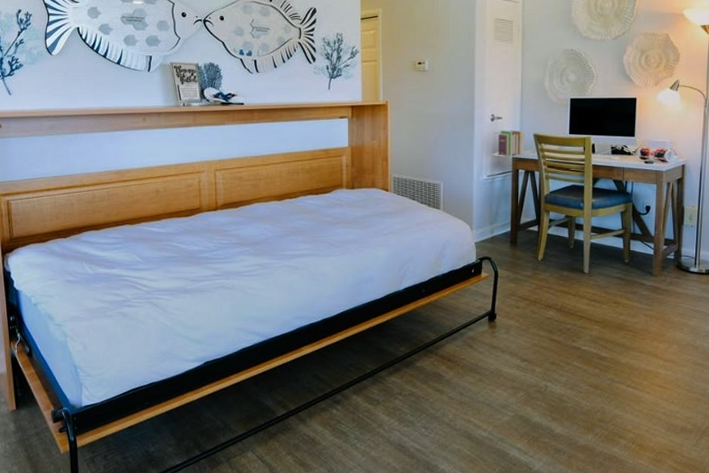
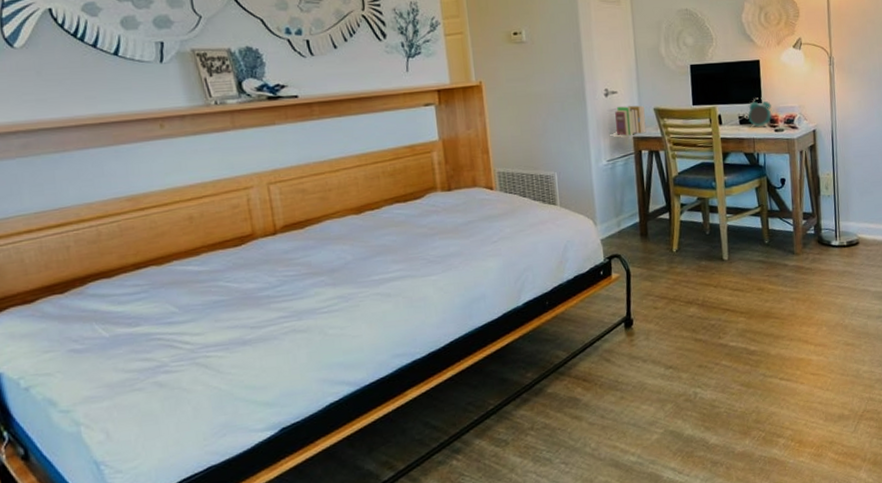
alarm clock: none [620,131,644,160] -> present [748,97,772,128]

